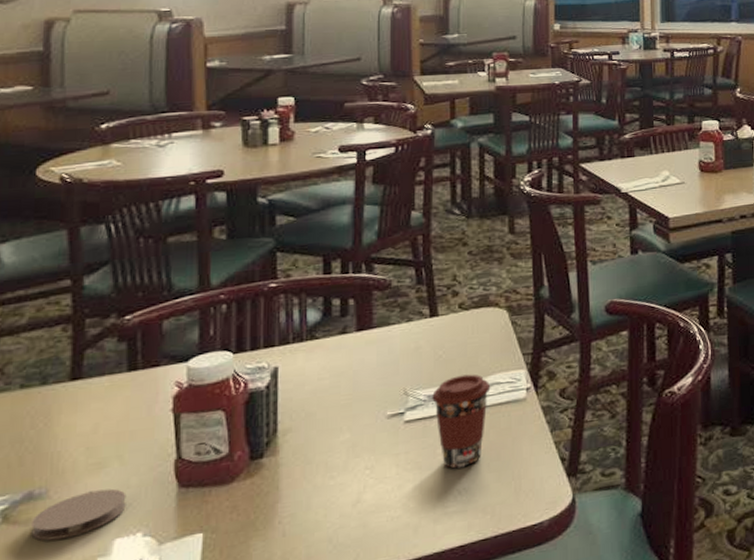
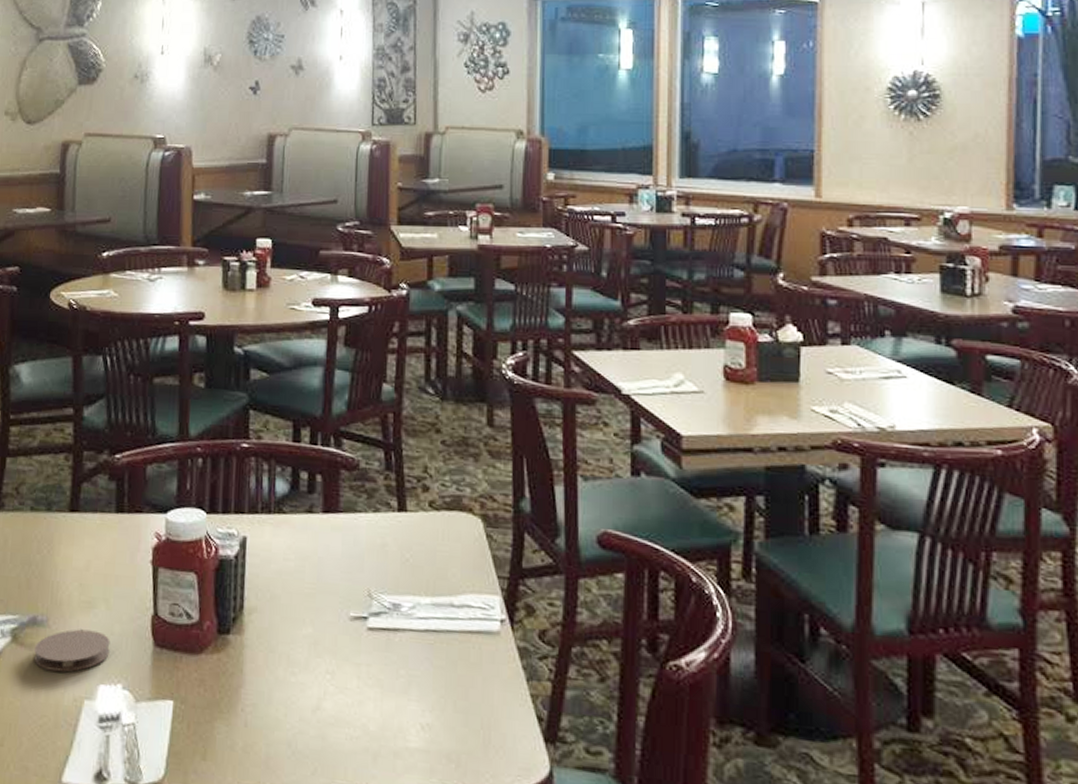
coffee cup: present [432,374,491,469] -> none [397,587,461,699]

